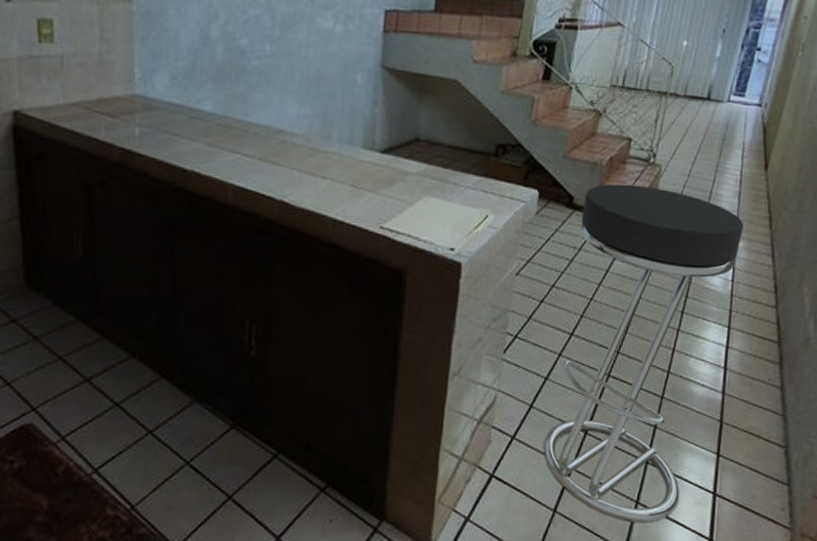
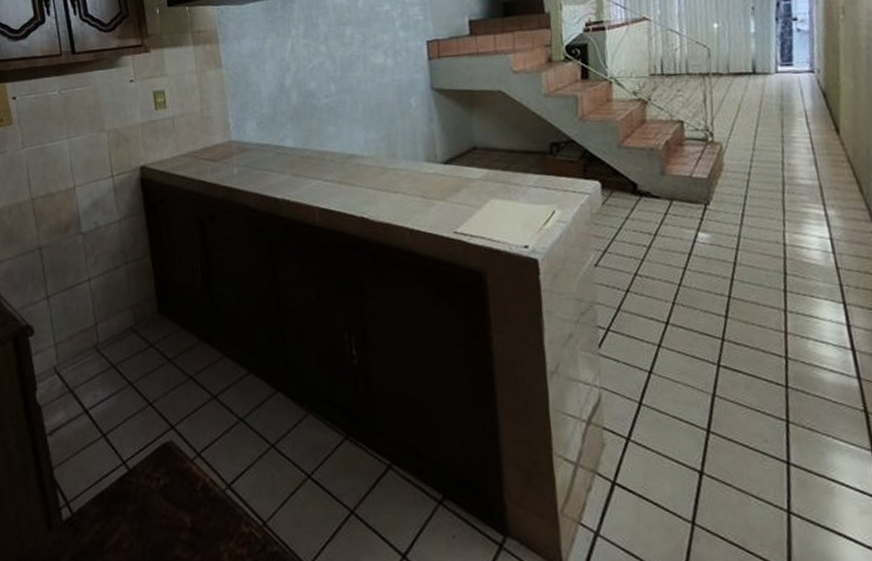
bar stool: present [543,183,744,523] -> none [648,165,841,538]

